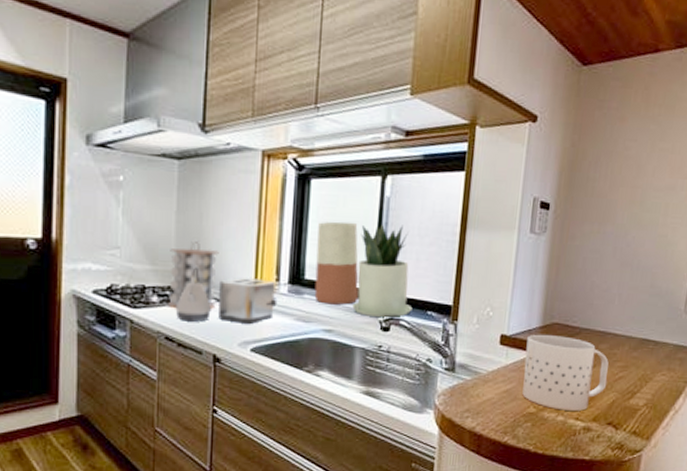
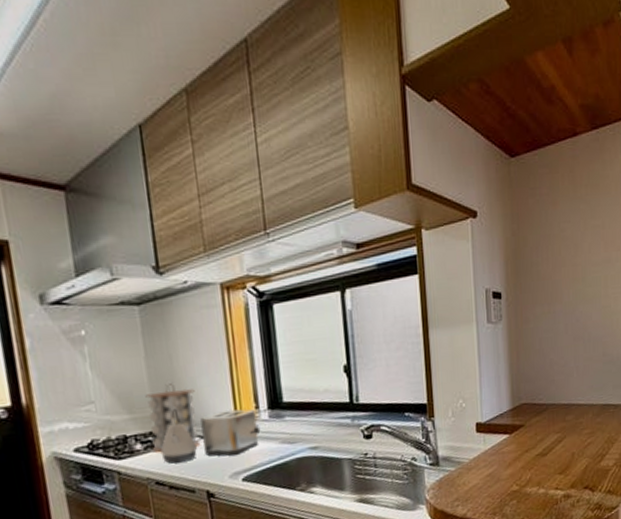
vase: present [314,221,359,305] -> none [287,339,337,423]
planter: present [352,225,413,318] -> none [329,334,391,428]
mug: present [522,334,609,411] -> none [500,414,578,484]

